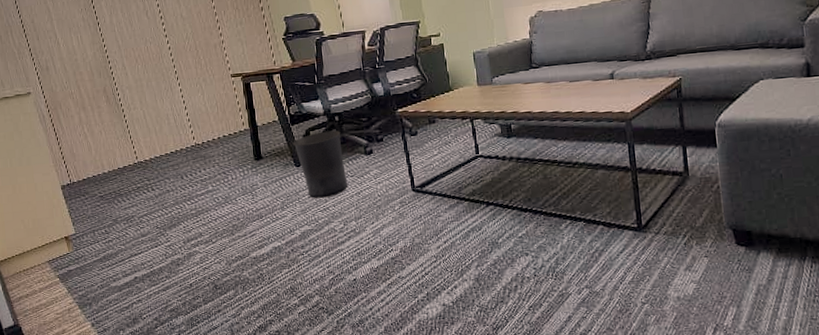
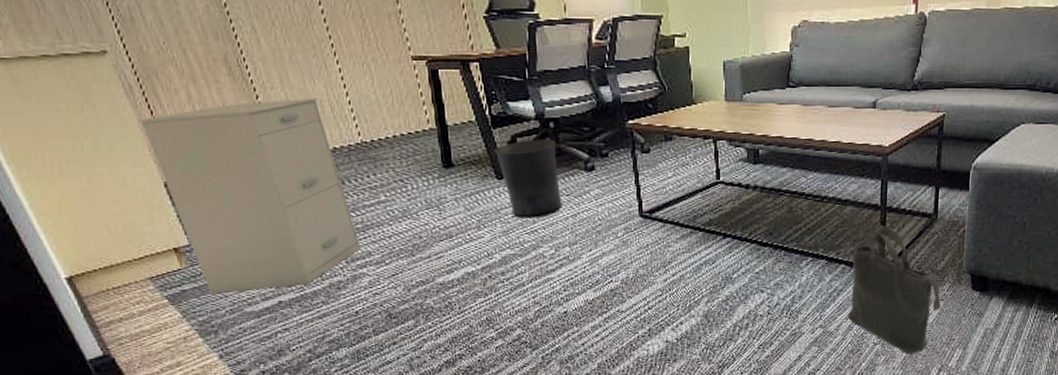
filing cabinet: none [48,113,195,273] -> present [139,97,361,294]
tote bag: none [609,186,706,314] -> present [848,225,941,355]

